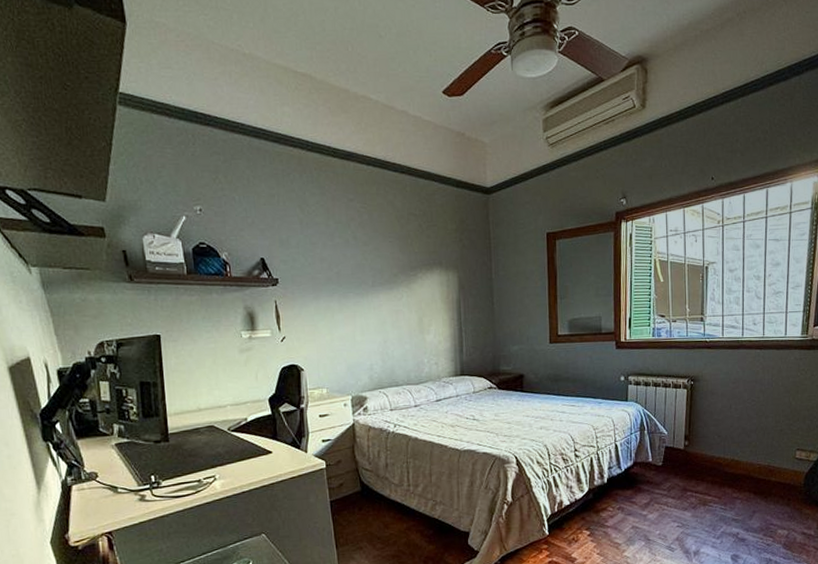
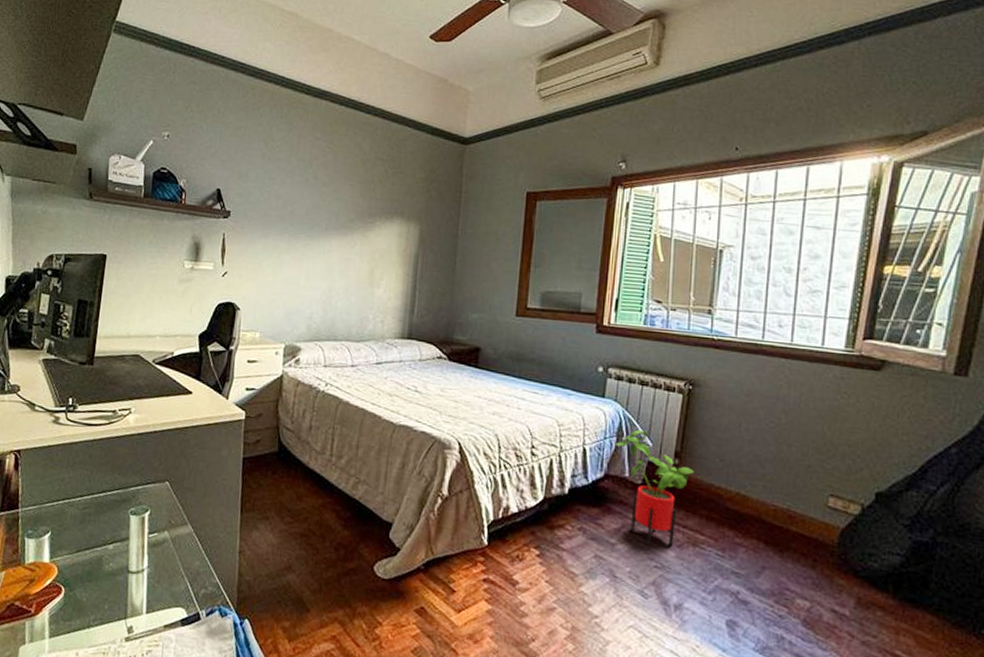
house plant: none [639,422,699,511] -> present [615,429,693,546]

